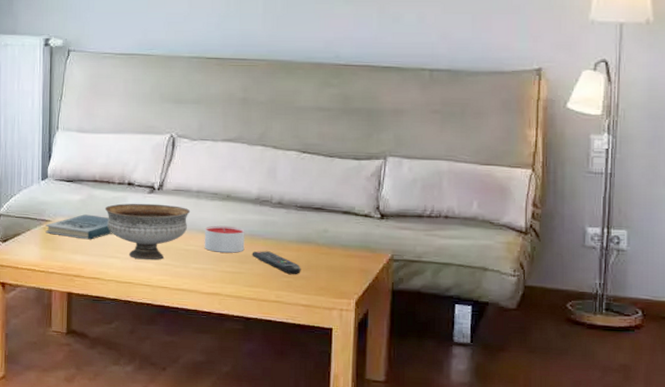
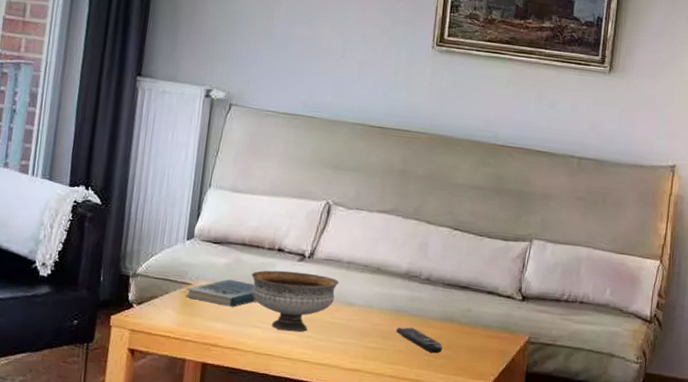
candle: present [204,225,245,253] -> none [349,298,392,329]

